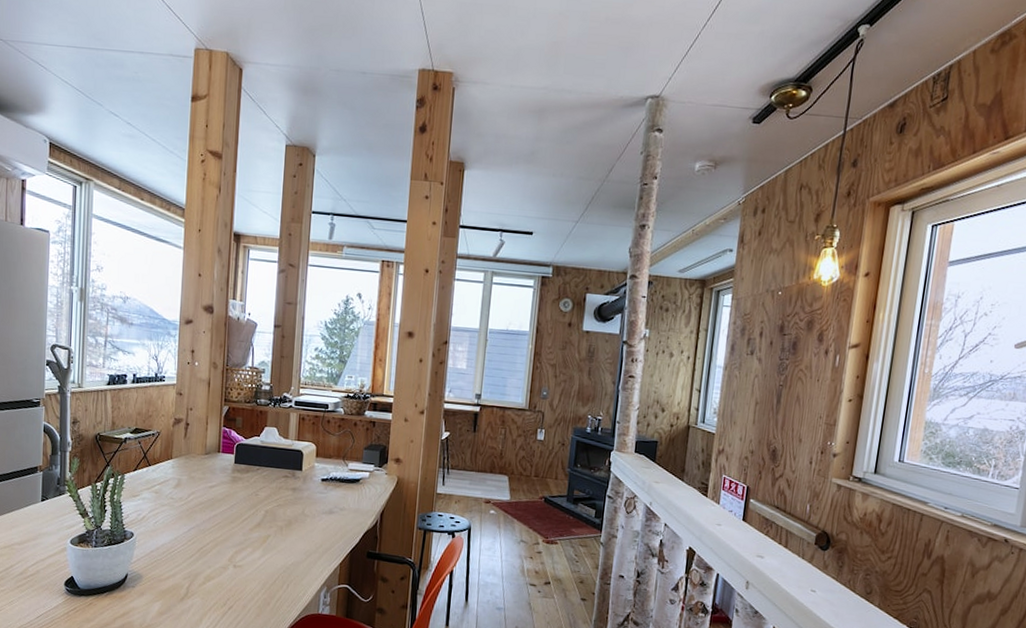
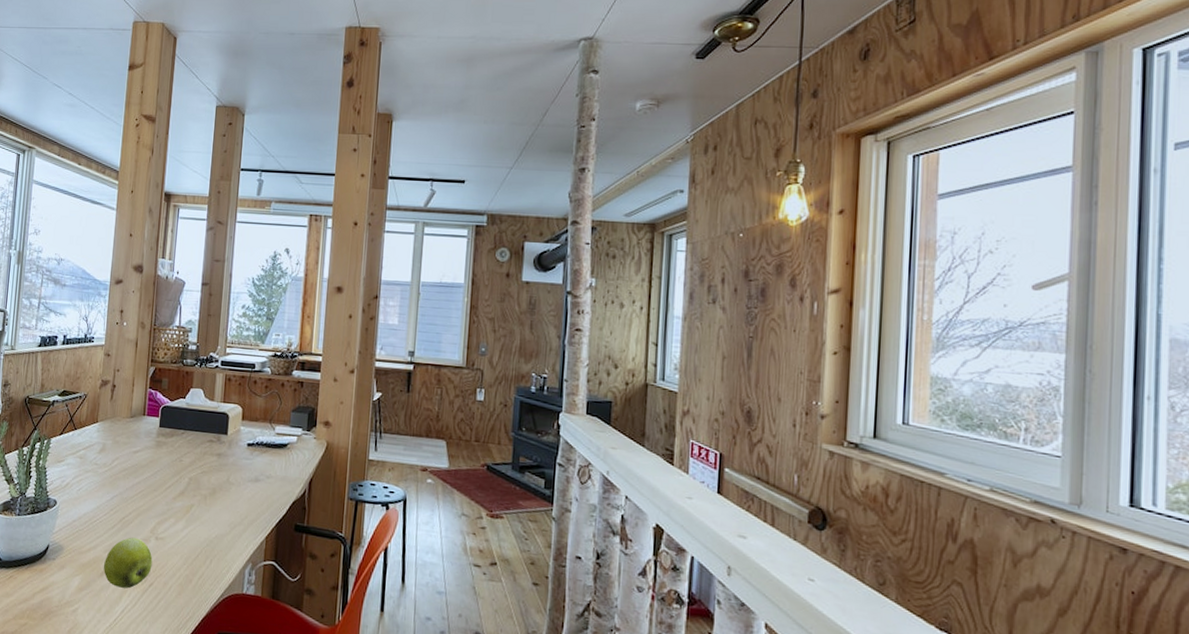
apple: none [183,565,231,612] -> present [103,537,153,589]

